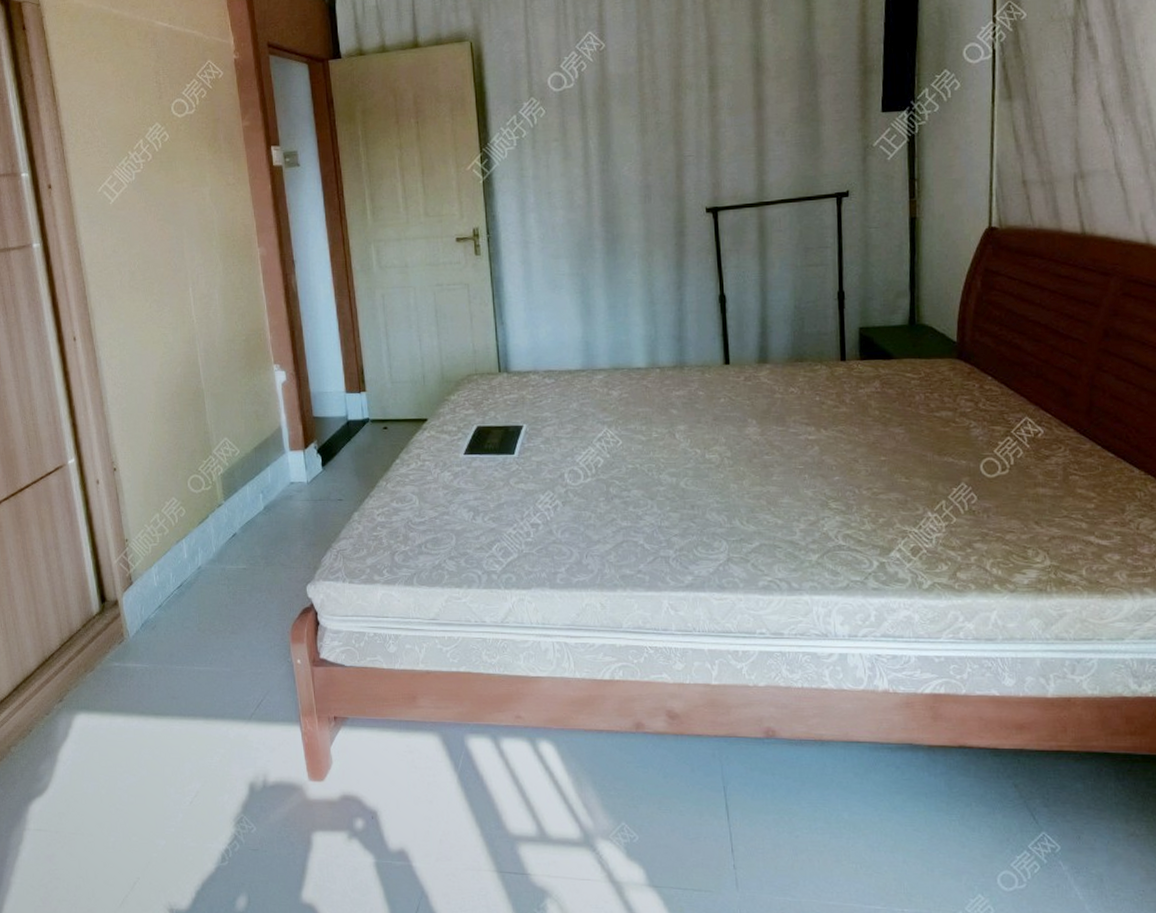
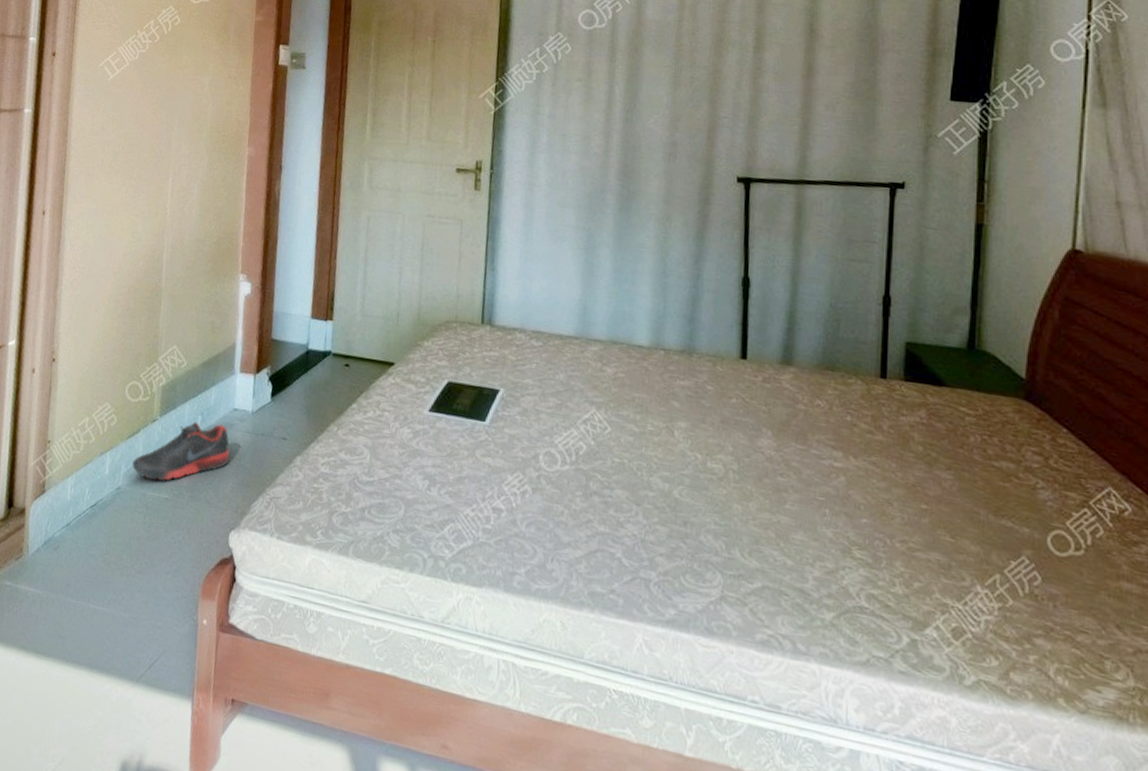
shoe: none [208,498,295,556] -> present [132,421,230,482]

